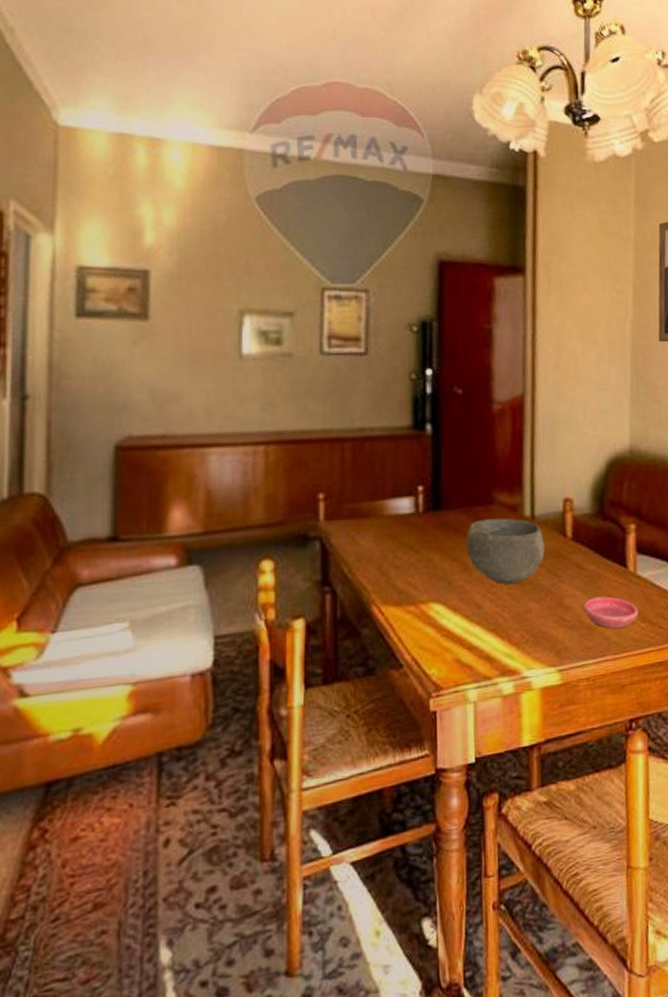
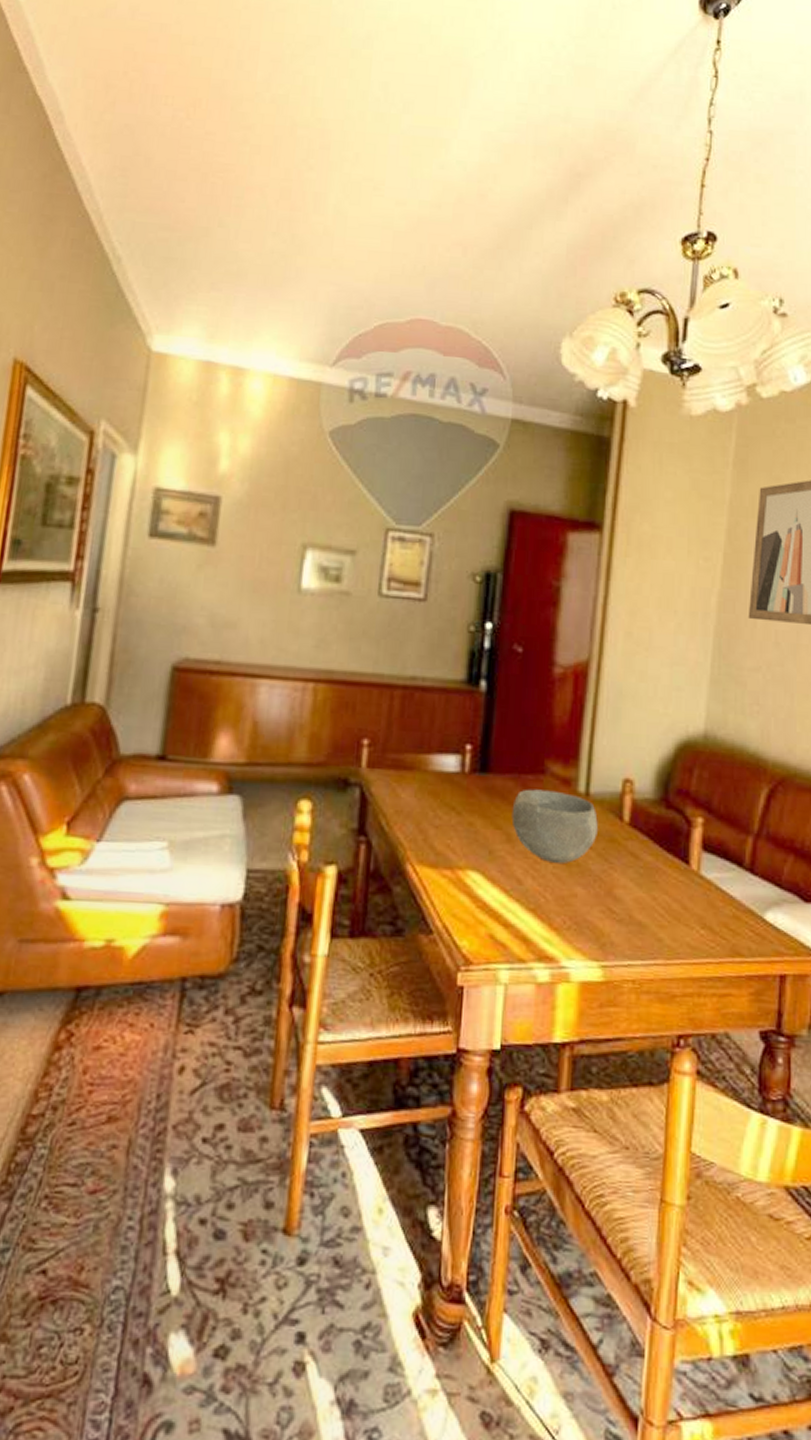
saucer: present [583,596,639,629] -> none [636,892,699,932]

